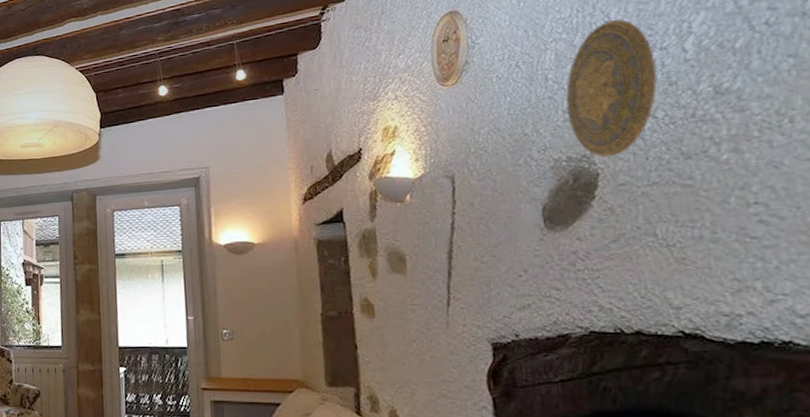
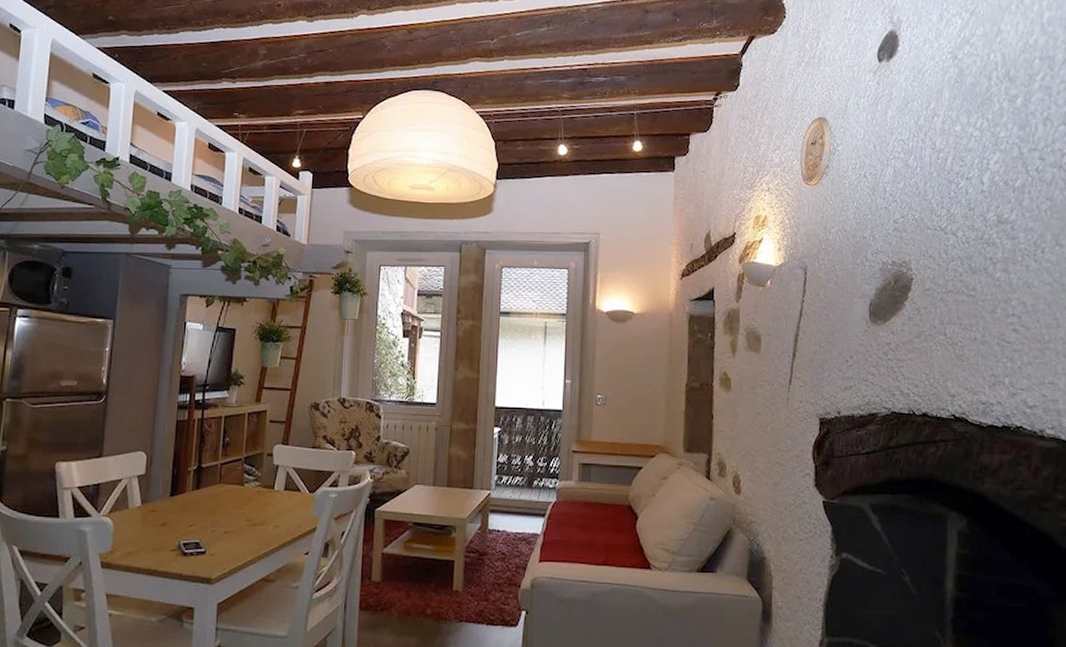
decorative plate: present [566,19,658,158] -> none [896,148,962,265]

